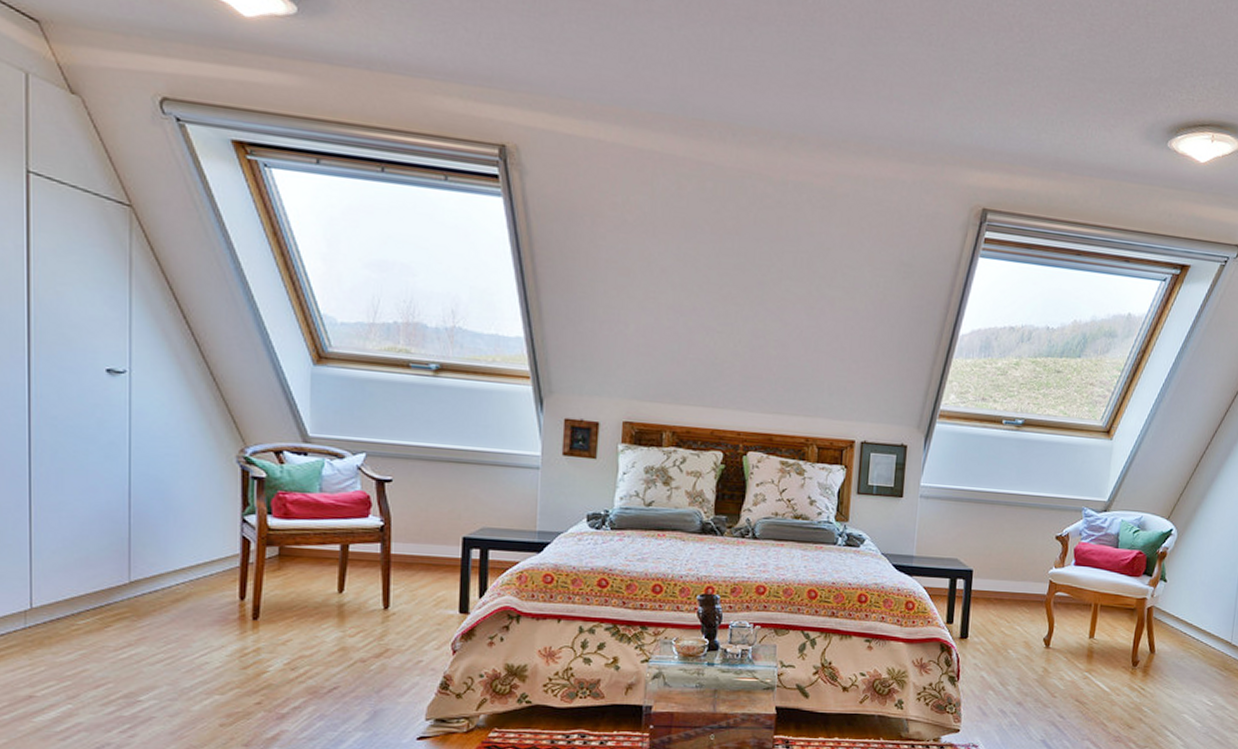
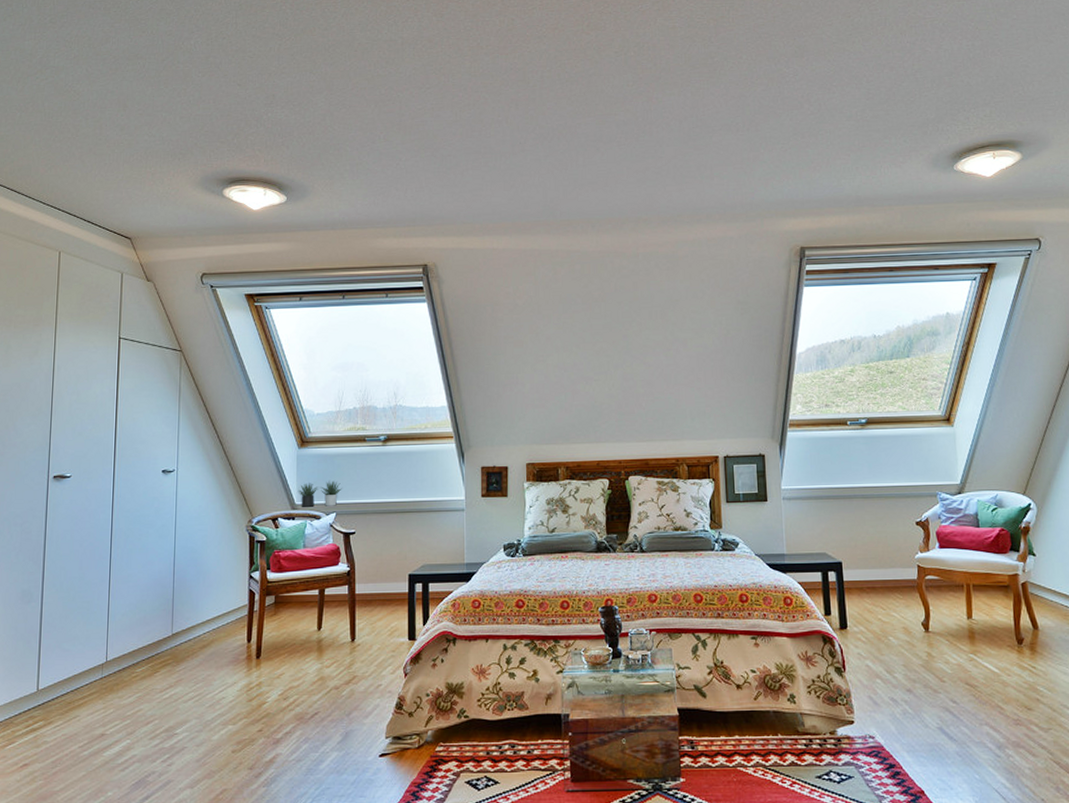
succulent plant: none [311,411,375,445] -> present [297,481,342,508]

